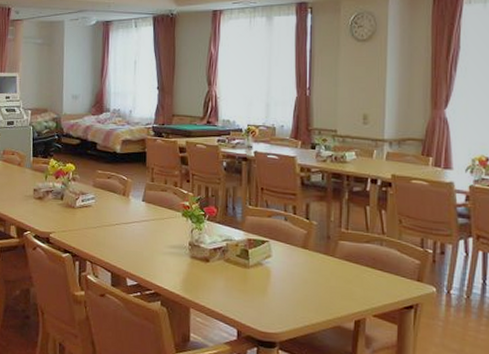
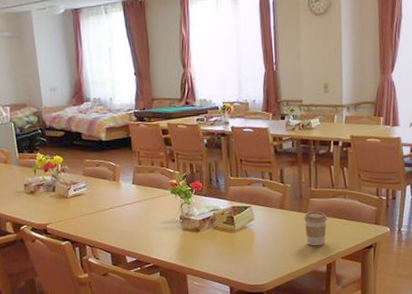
coffee cup: none [330,255,359,298] -> present [304,211,328,246]

